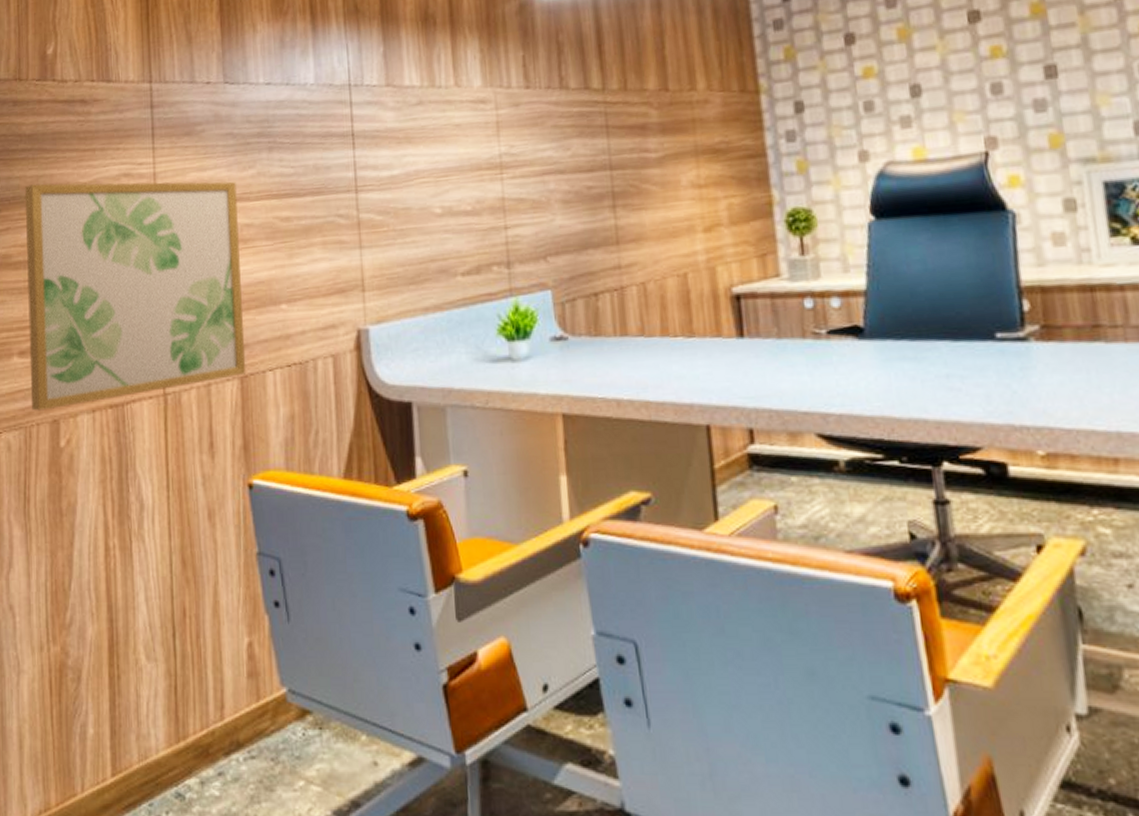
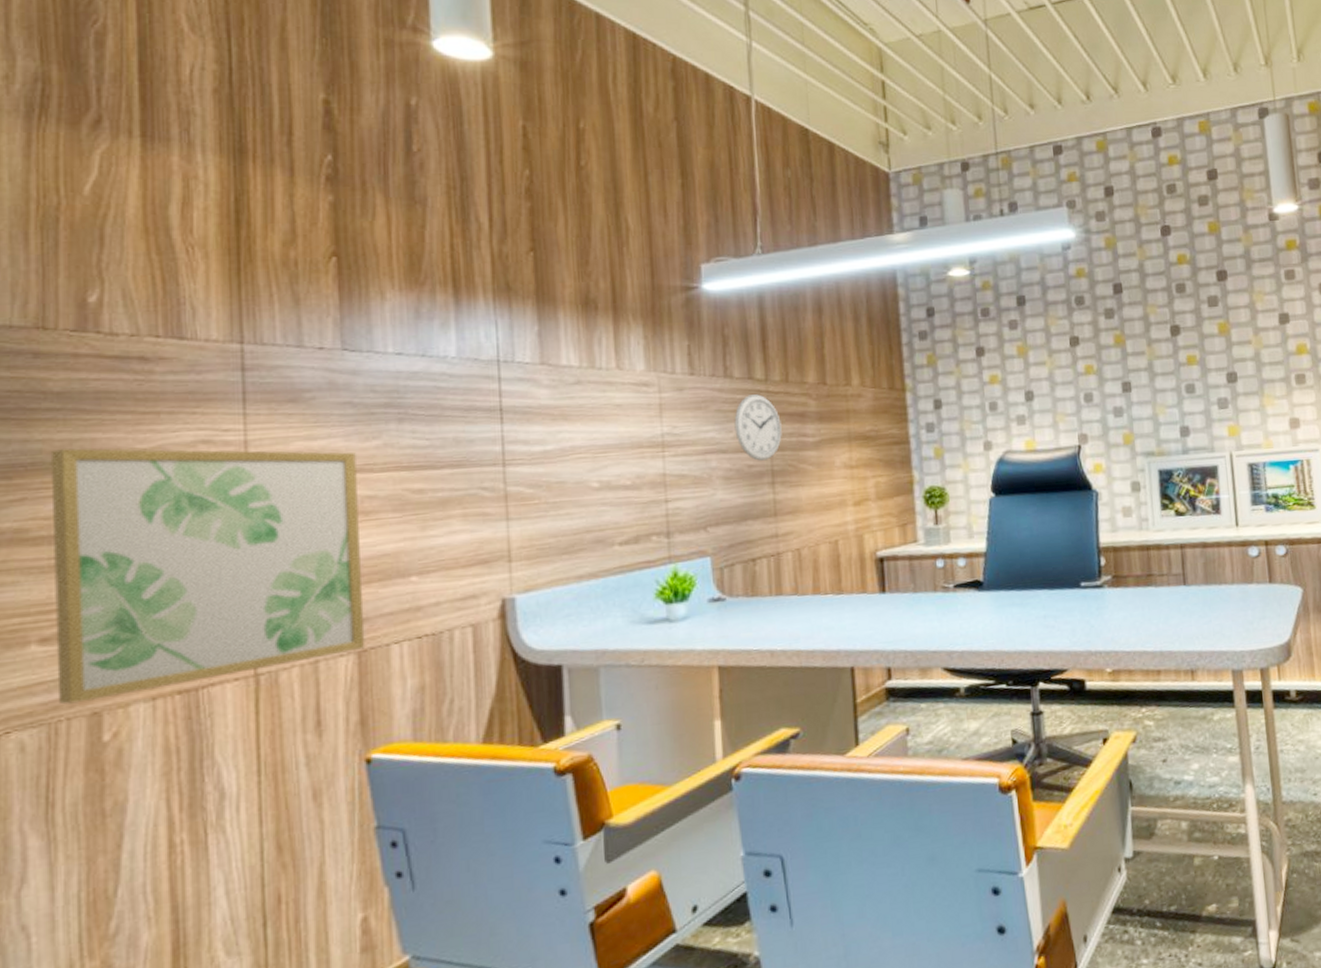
wall clock: none [571,106,622,182] -> present [734,394,782,461]

